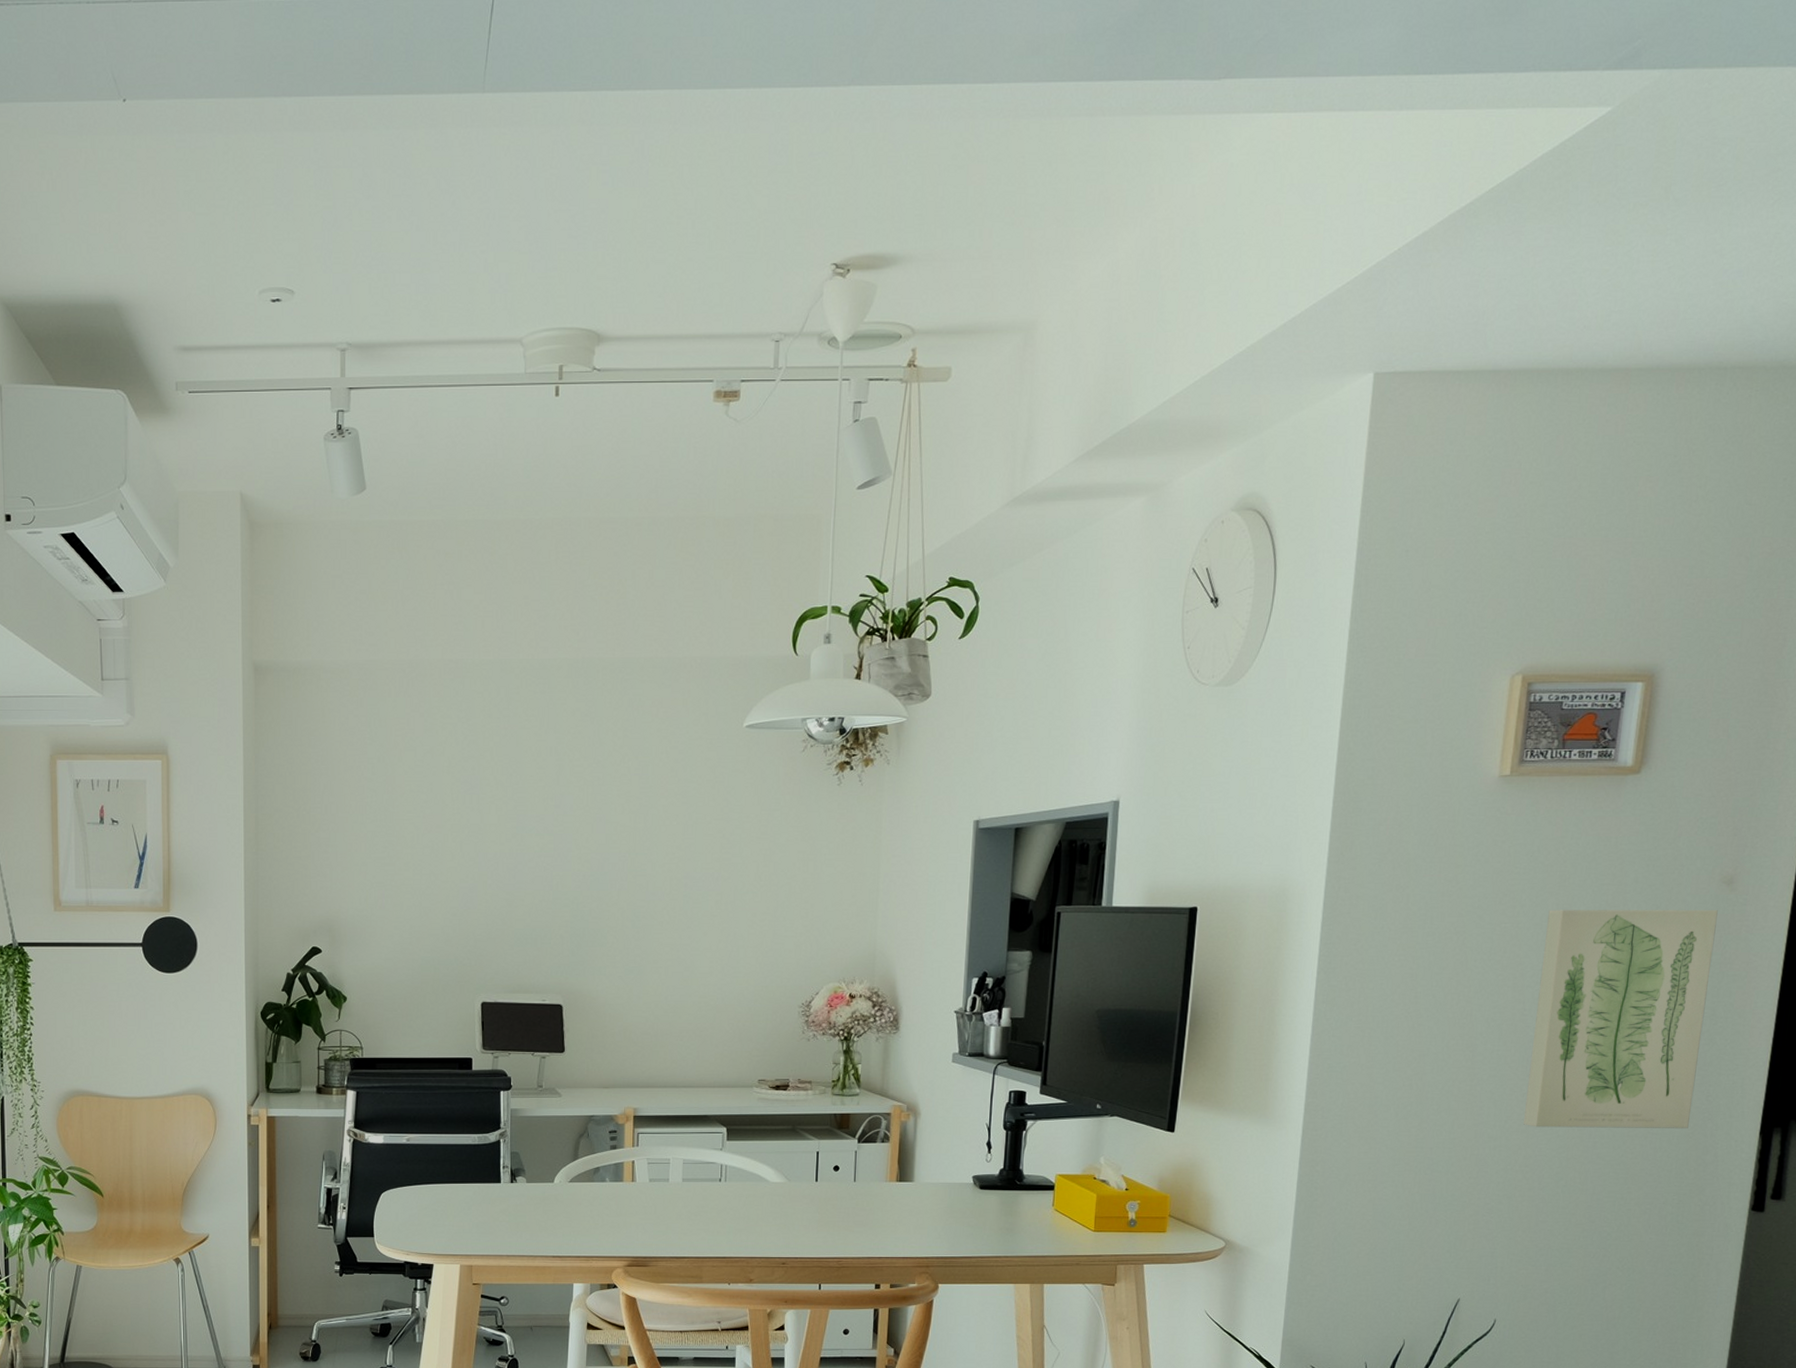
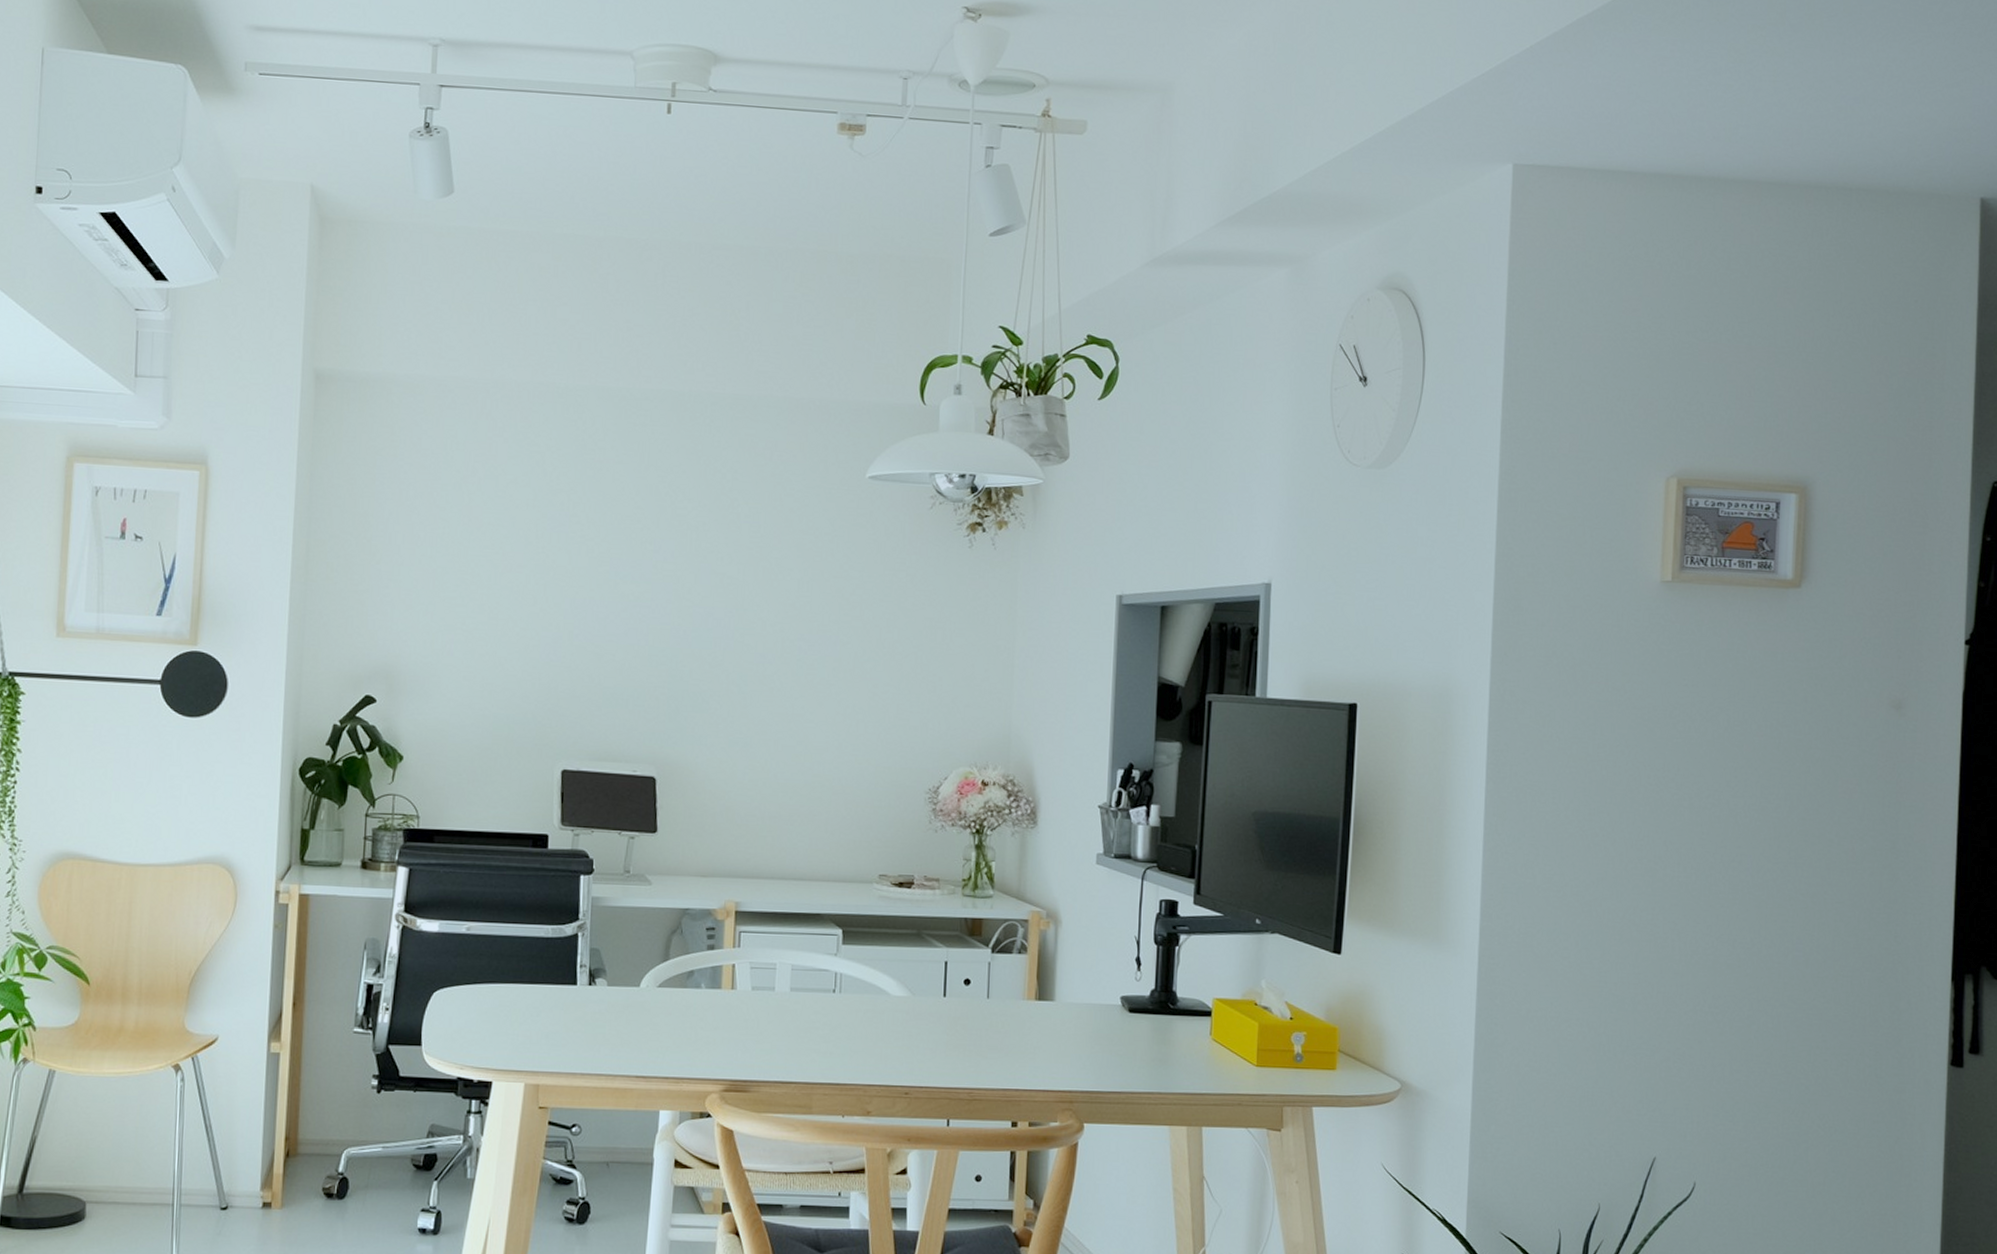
wall art: present [1522,910,1718,1128] -> none [1709,726,1889,972]

